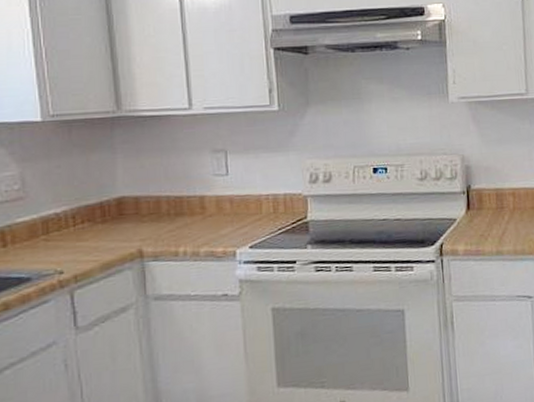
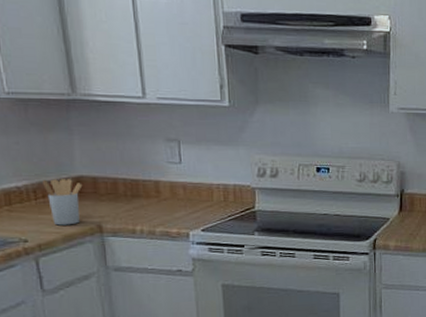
utensil holder: none [83,201,124,253] -> present [43,179,83,226]

